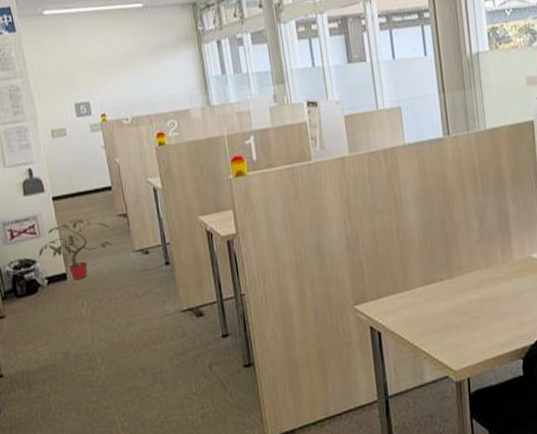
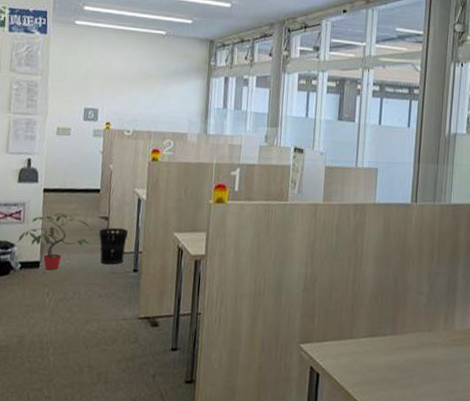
wastebasket: none [120,222,153,263] -> present [99,227,128,265]

